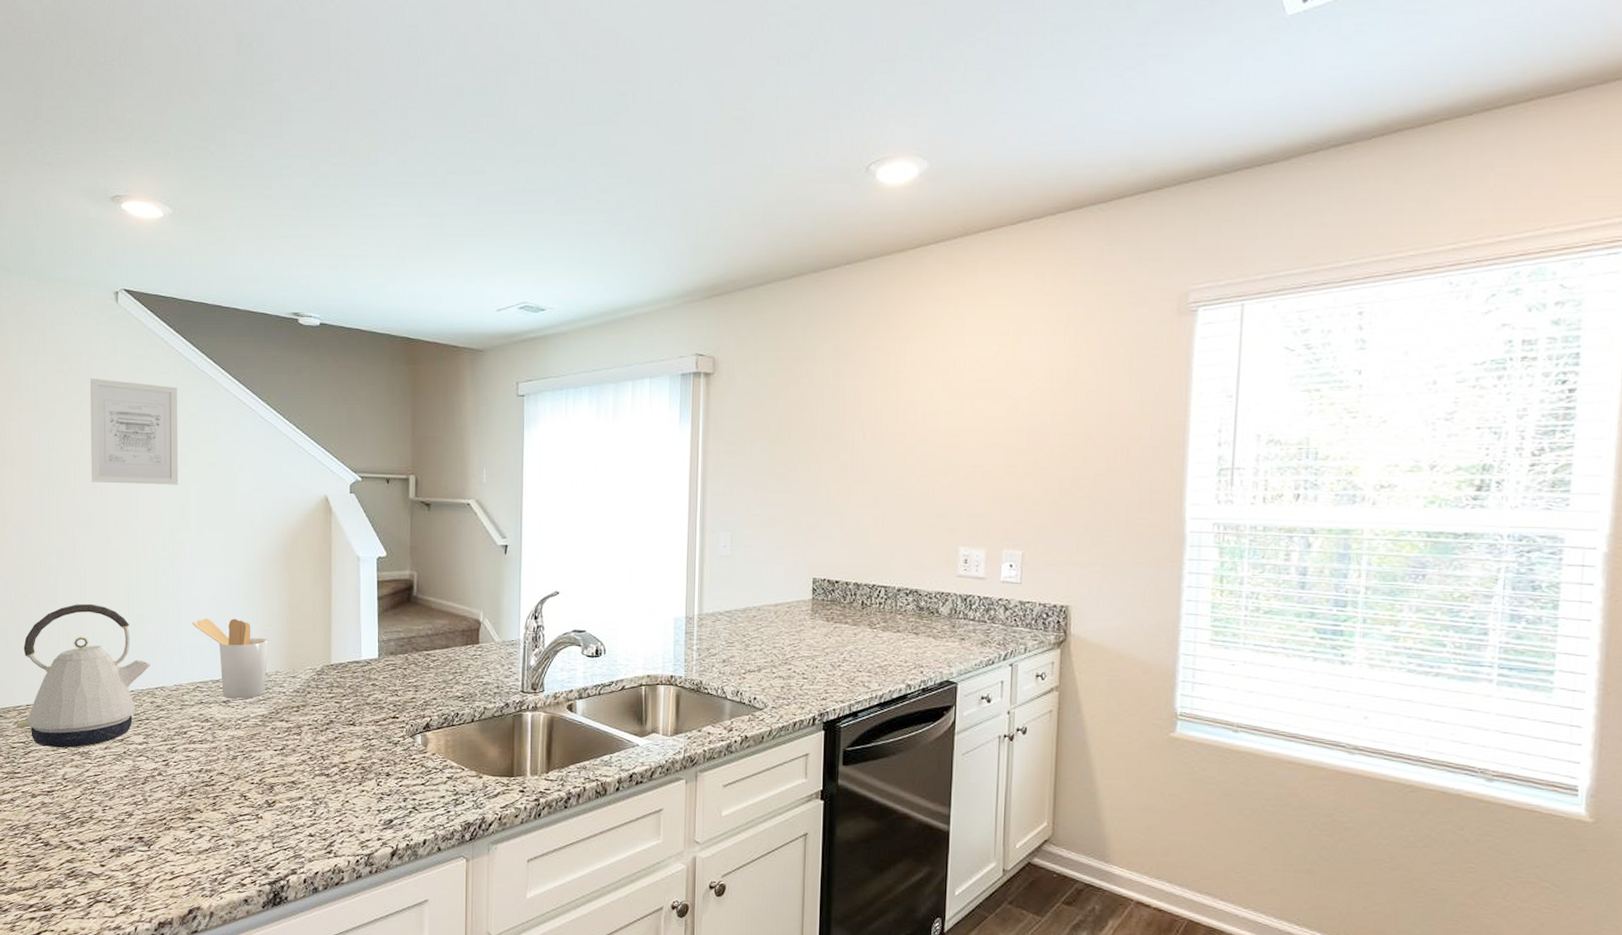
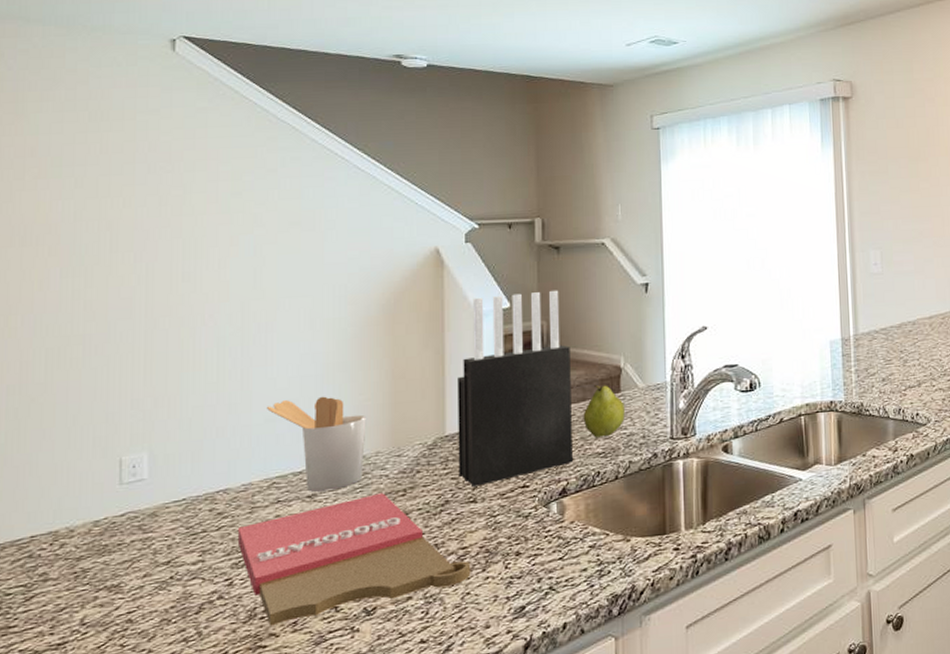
kettle: present [17,603,151,748] -> none [15,399,211,587]
wall art: present [90,379,178,485] -> none [134,136,252,255]
cutting board: none [171,707,350,803] -> present [237,493,471,626]
knife block: none [341,544,437,712] -> present [458,290,573,487]
fruit: none [445,634,482,683] -> present [583,384,625,438]

